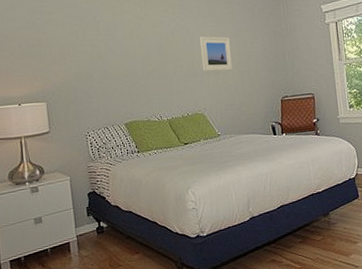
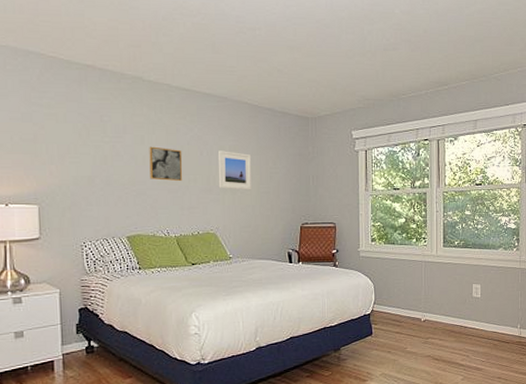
wall art: none [138,39,170,70] -> present [149,146,183,182]

